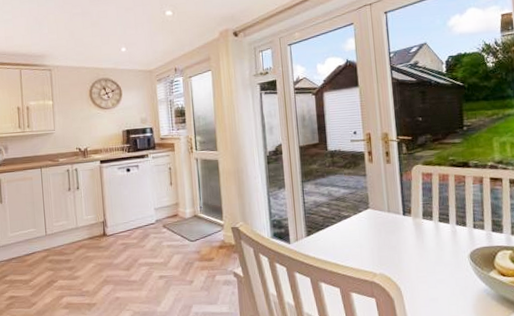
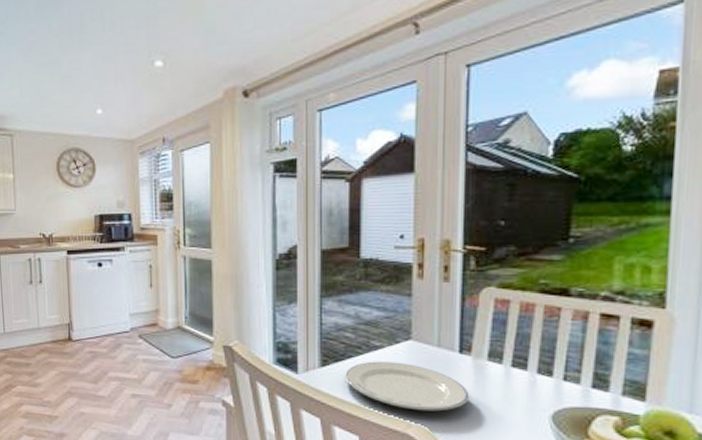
plate: none [325,226,414,263] -> present [345,361,470,412]

